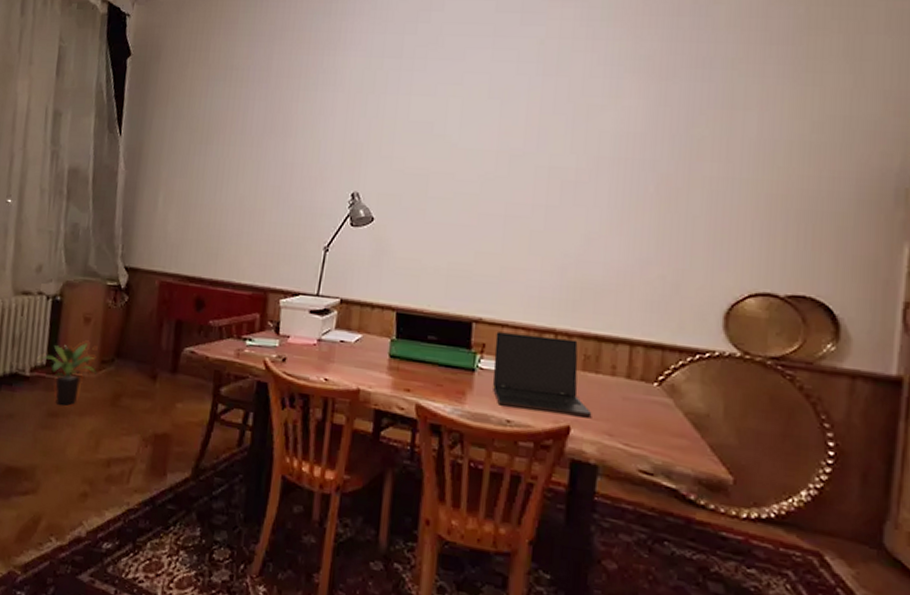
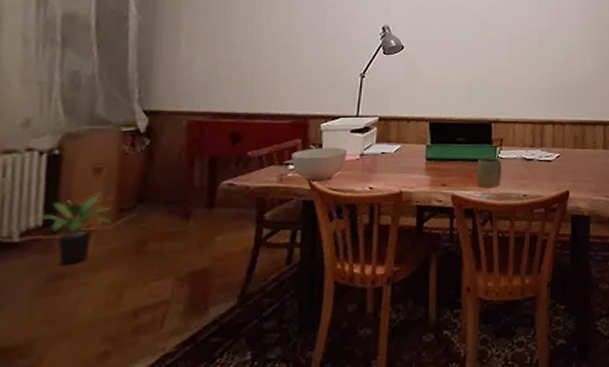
bowl: none [249,325,305,363] -> present [291,147,348,182]
mug: none [447,365,481,405] -> present [476,158,501,189]
laptop: present [493,331,592,418] -> none [510,126,583,185]

